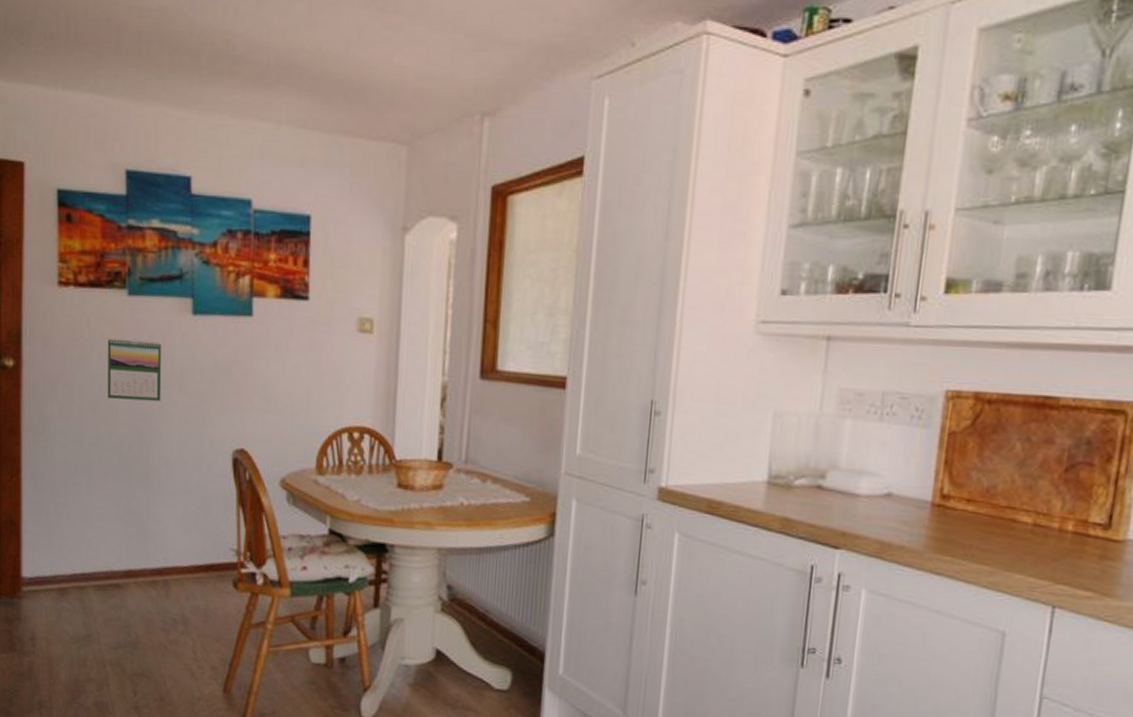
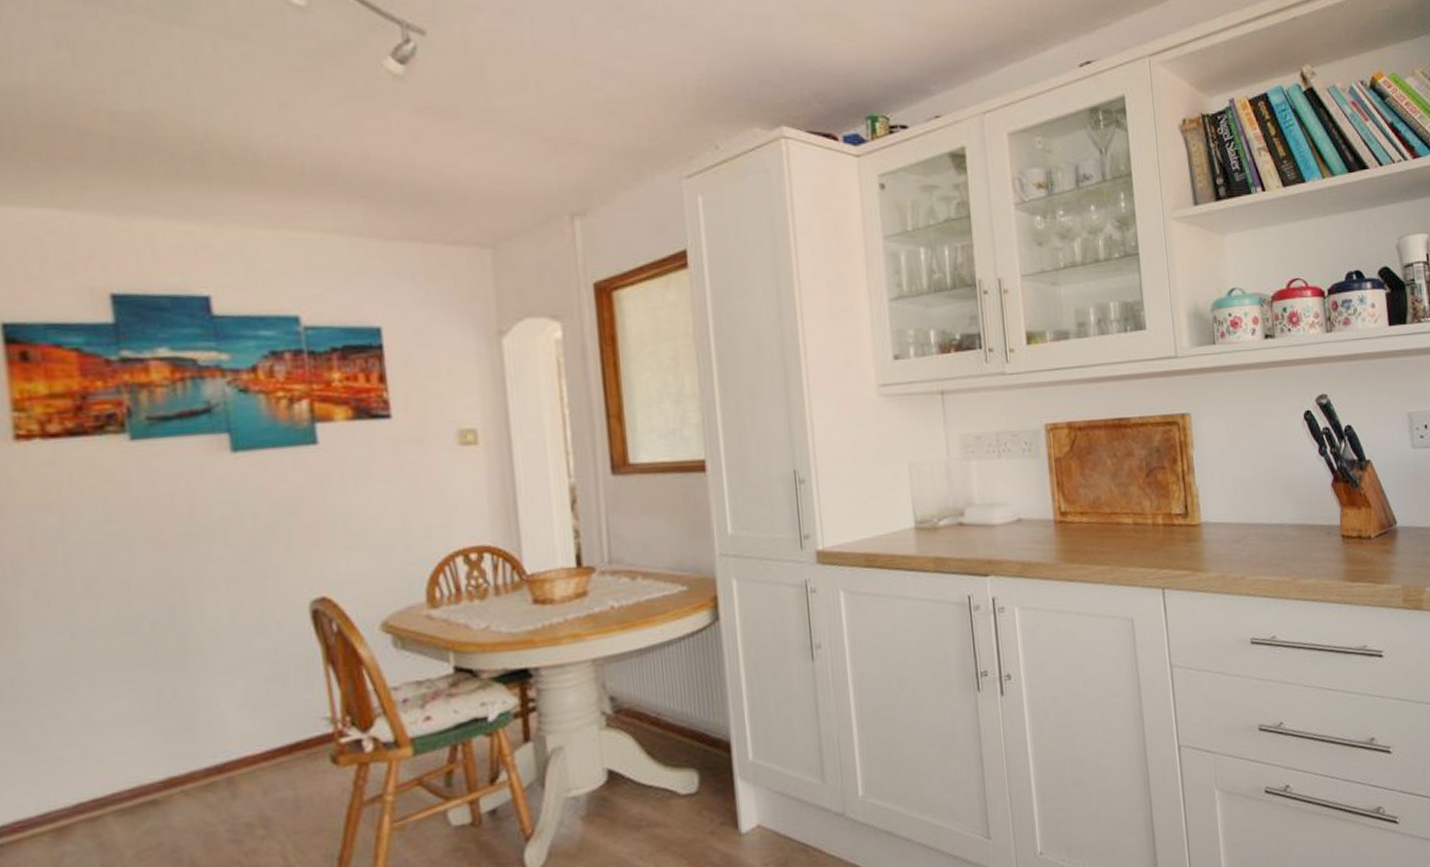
calendar: present [107,338,162,402] -> none [103,490,196,569]

